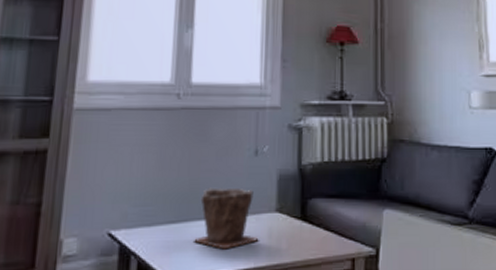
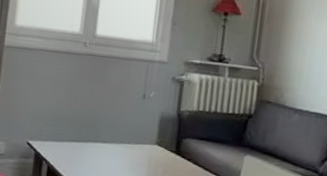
plant pot: present [192,187,259,250] -> none [89,119,140,167]

